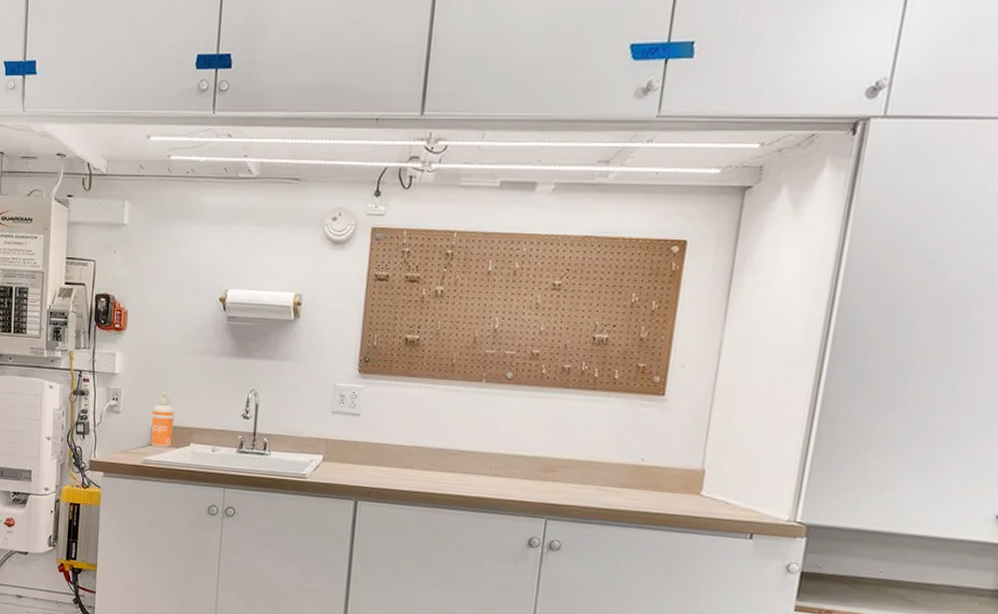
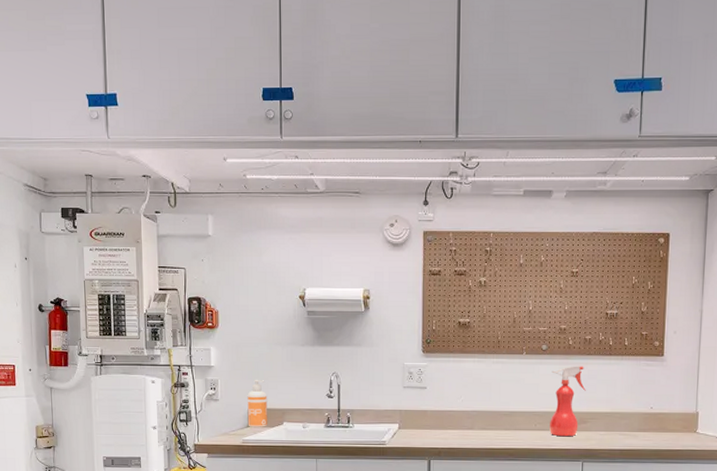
spray bottle: none [507,400,559,487] -> present [550,366,586,437]

